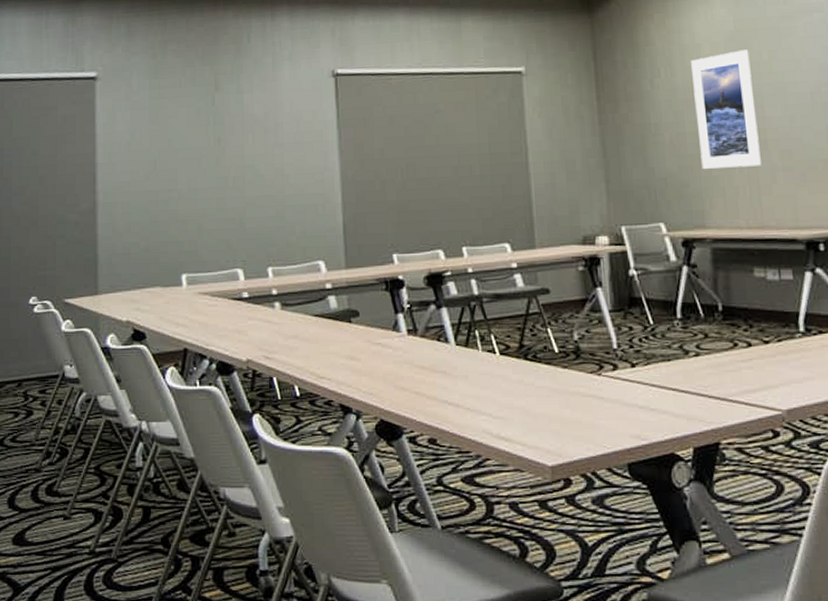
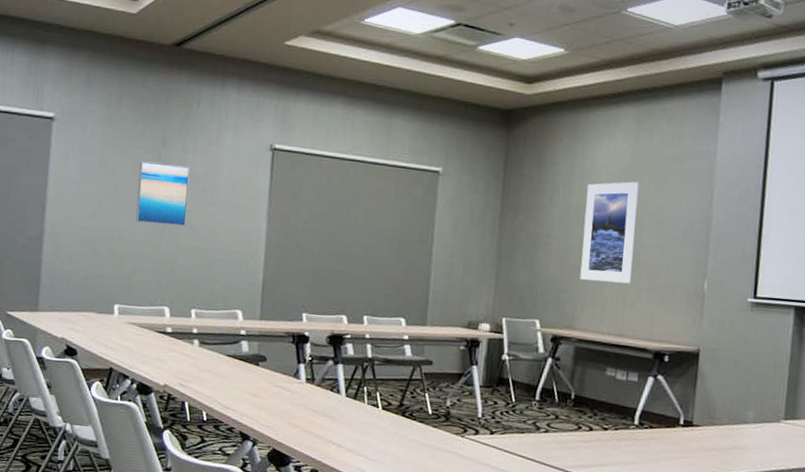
wall art: none [192,108,251,178] -> present [135,161,190,227]

